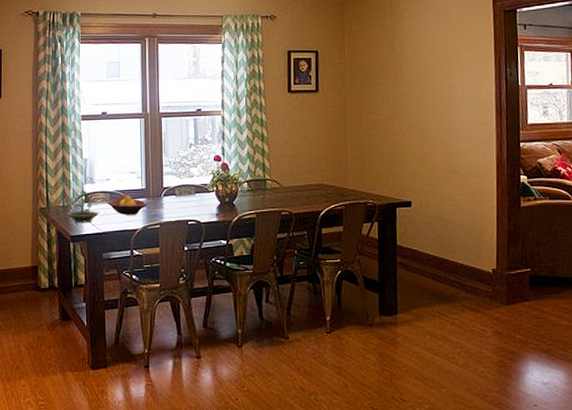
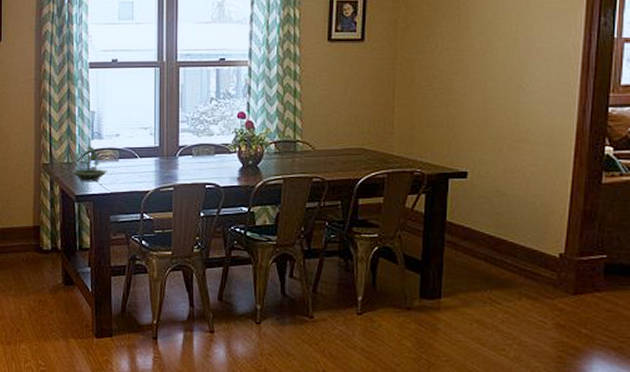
fruit bowl: present [107,193,148,215] -> none [115,151,161,175]

